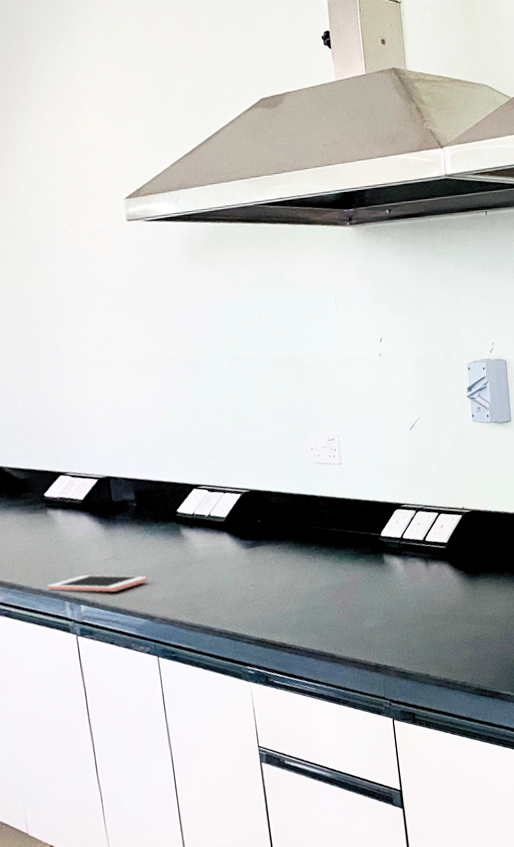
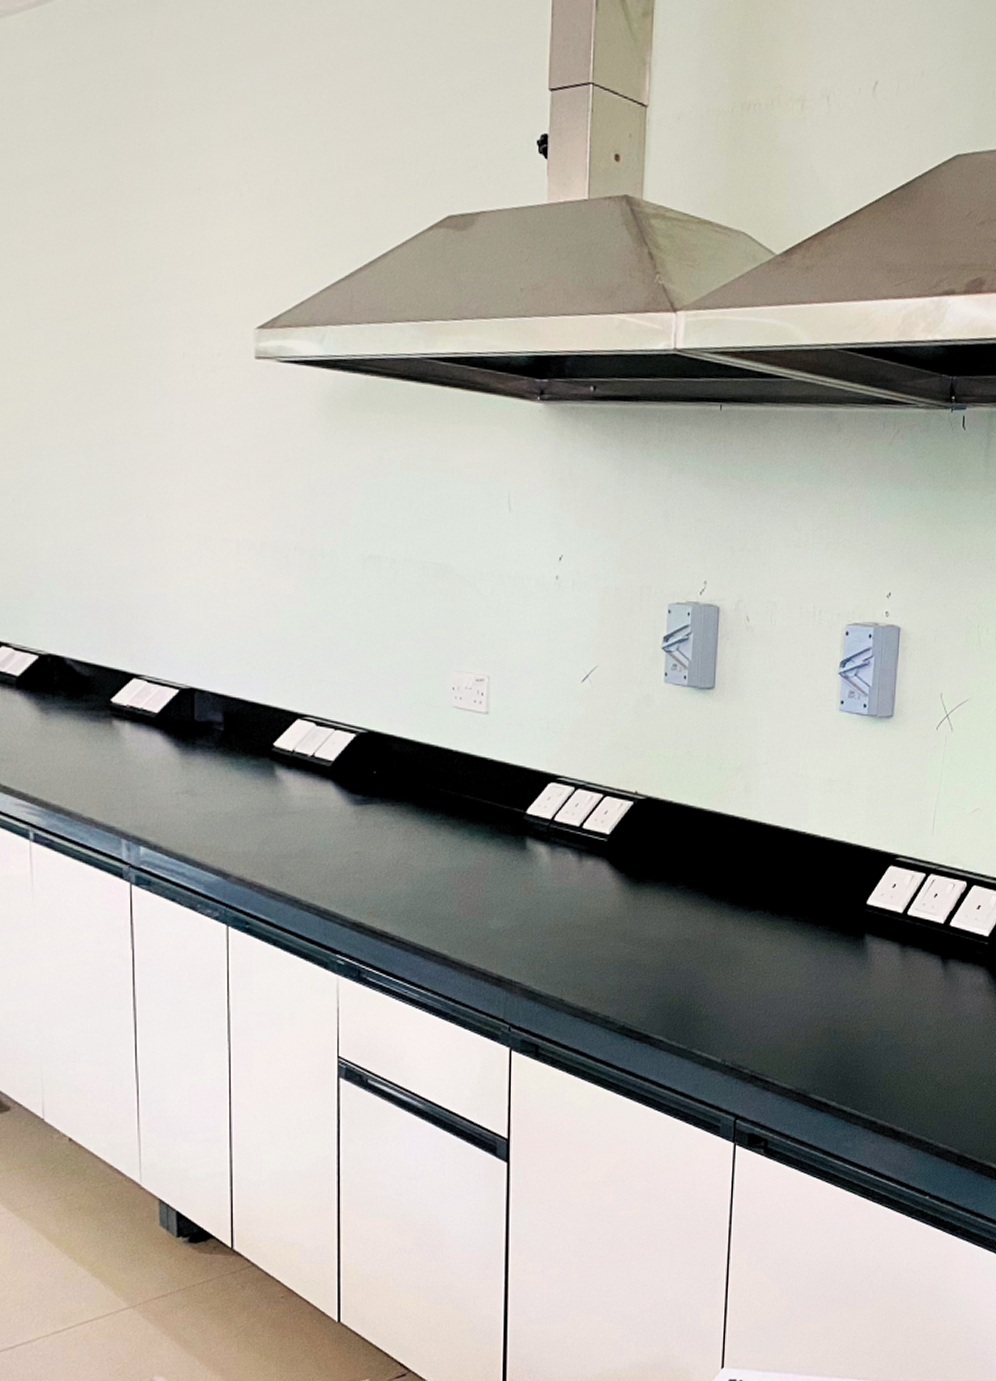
cell phone: present [47,575,148,592] -> none [102,809,227,835]

